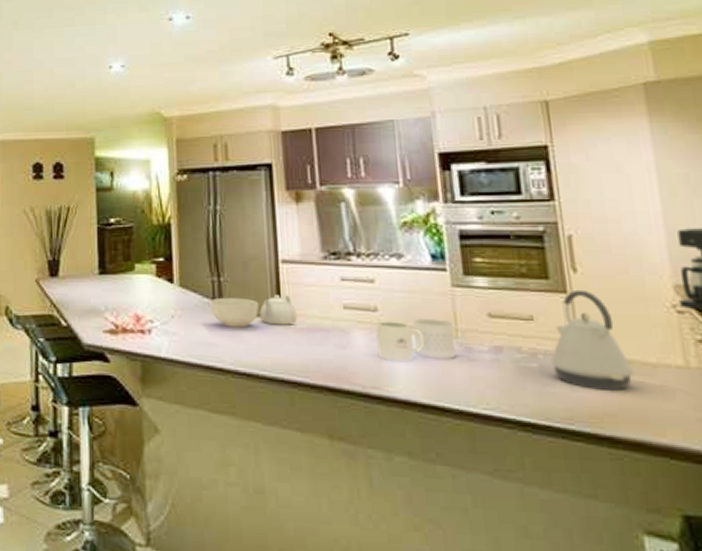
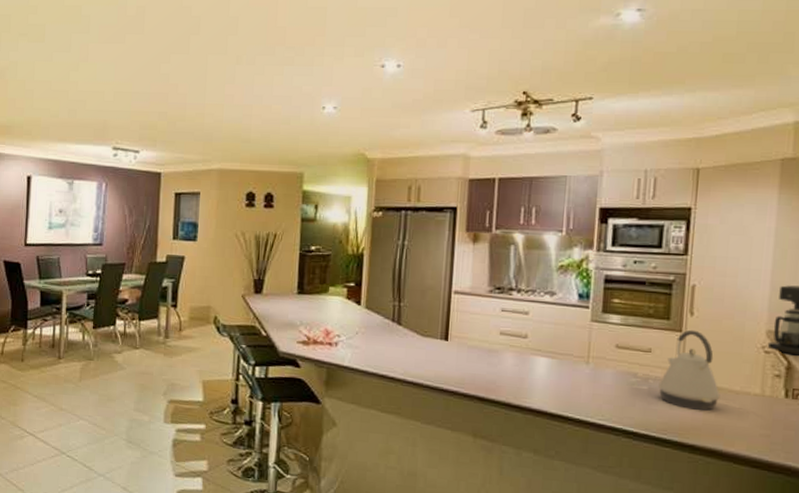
bowl: present [211,297,260,327] -> none [390,319,431,345]
teapot: present [260,295,298,325] -> none [430,320,462,346]
mug: present [376,321,425,362] -> none [522,346,562,381]
mug: present [413,317,468,360] -> none [553,345,596,380]

